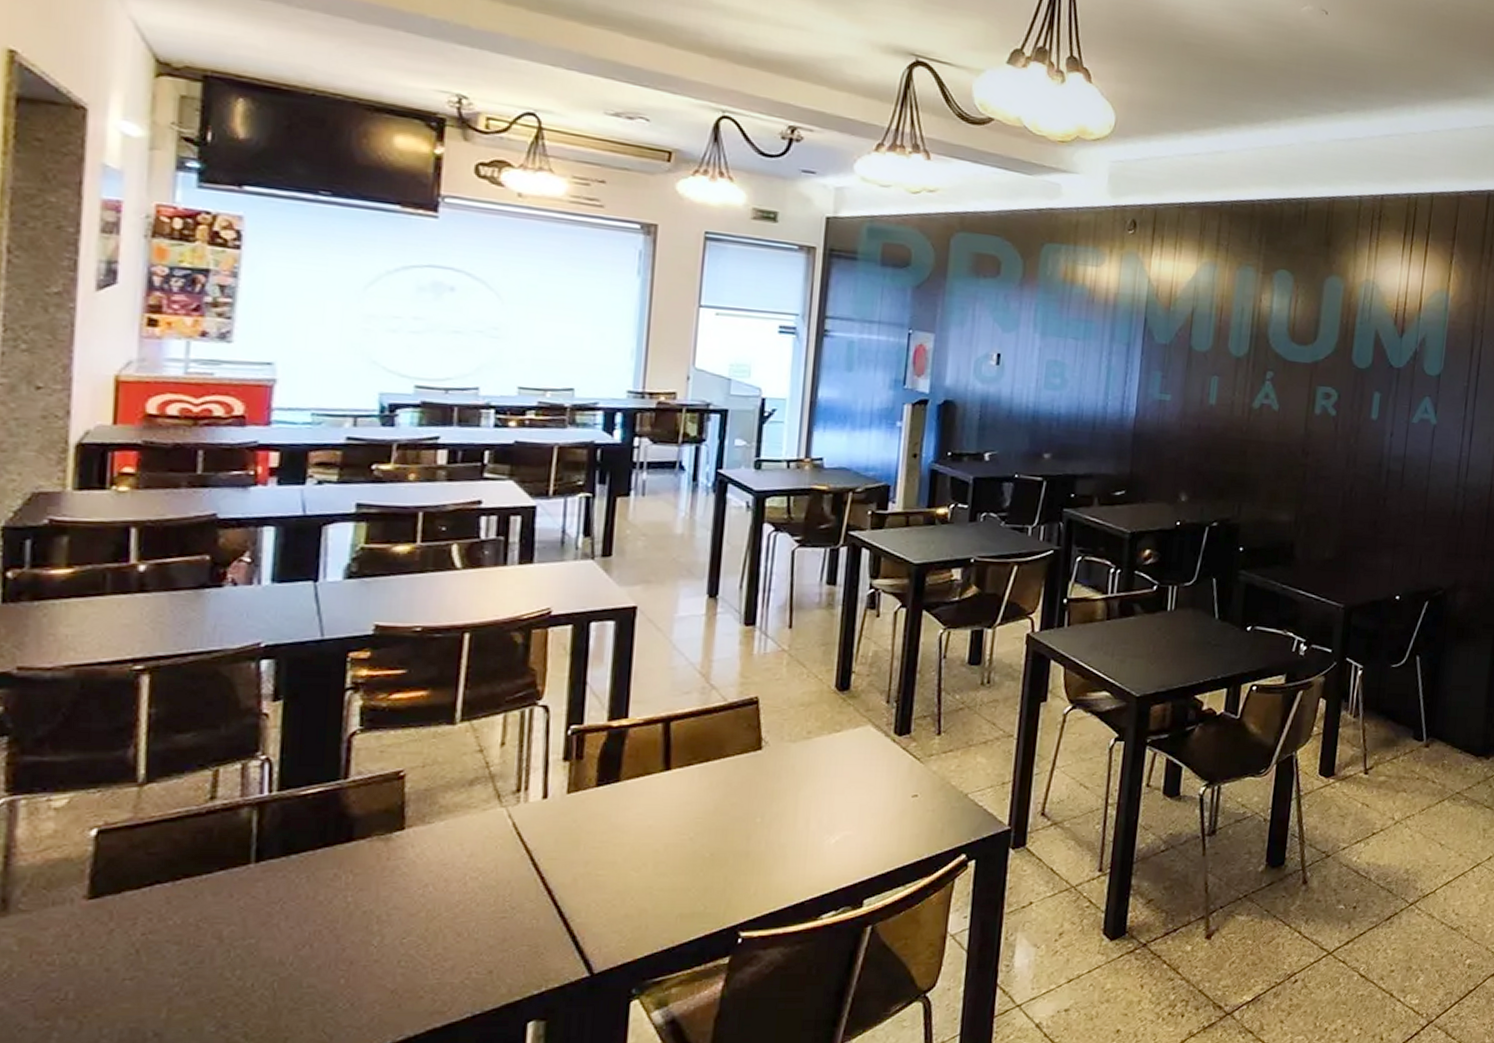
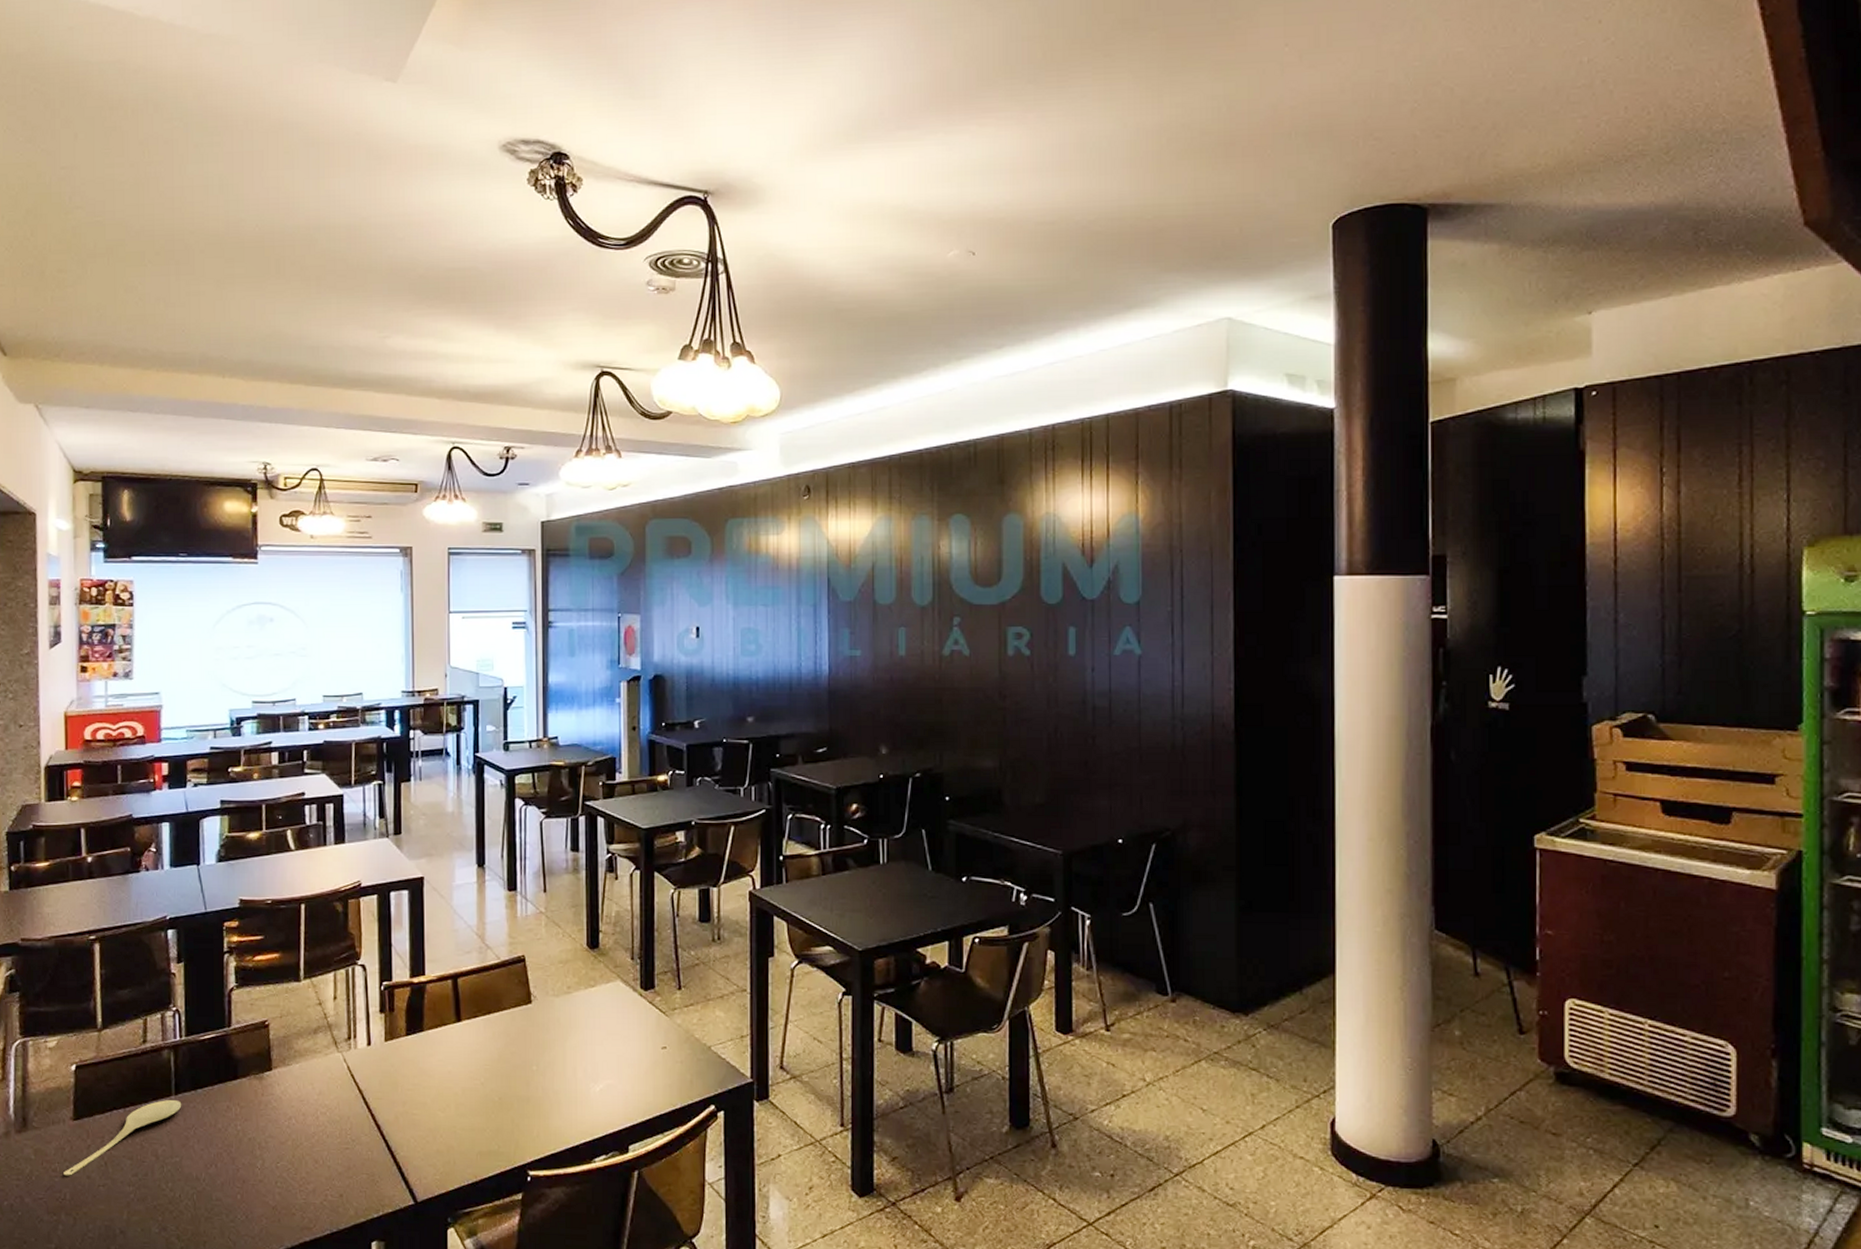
spoon: none [66,869,265,970] -> present [64,1100,182,1176]

